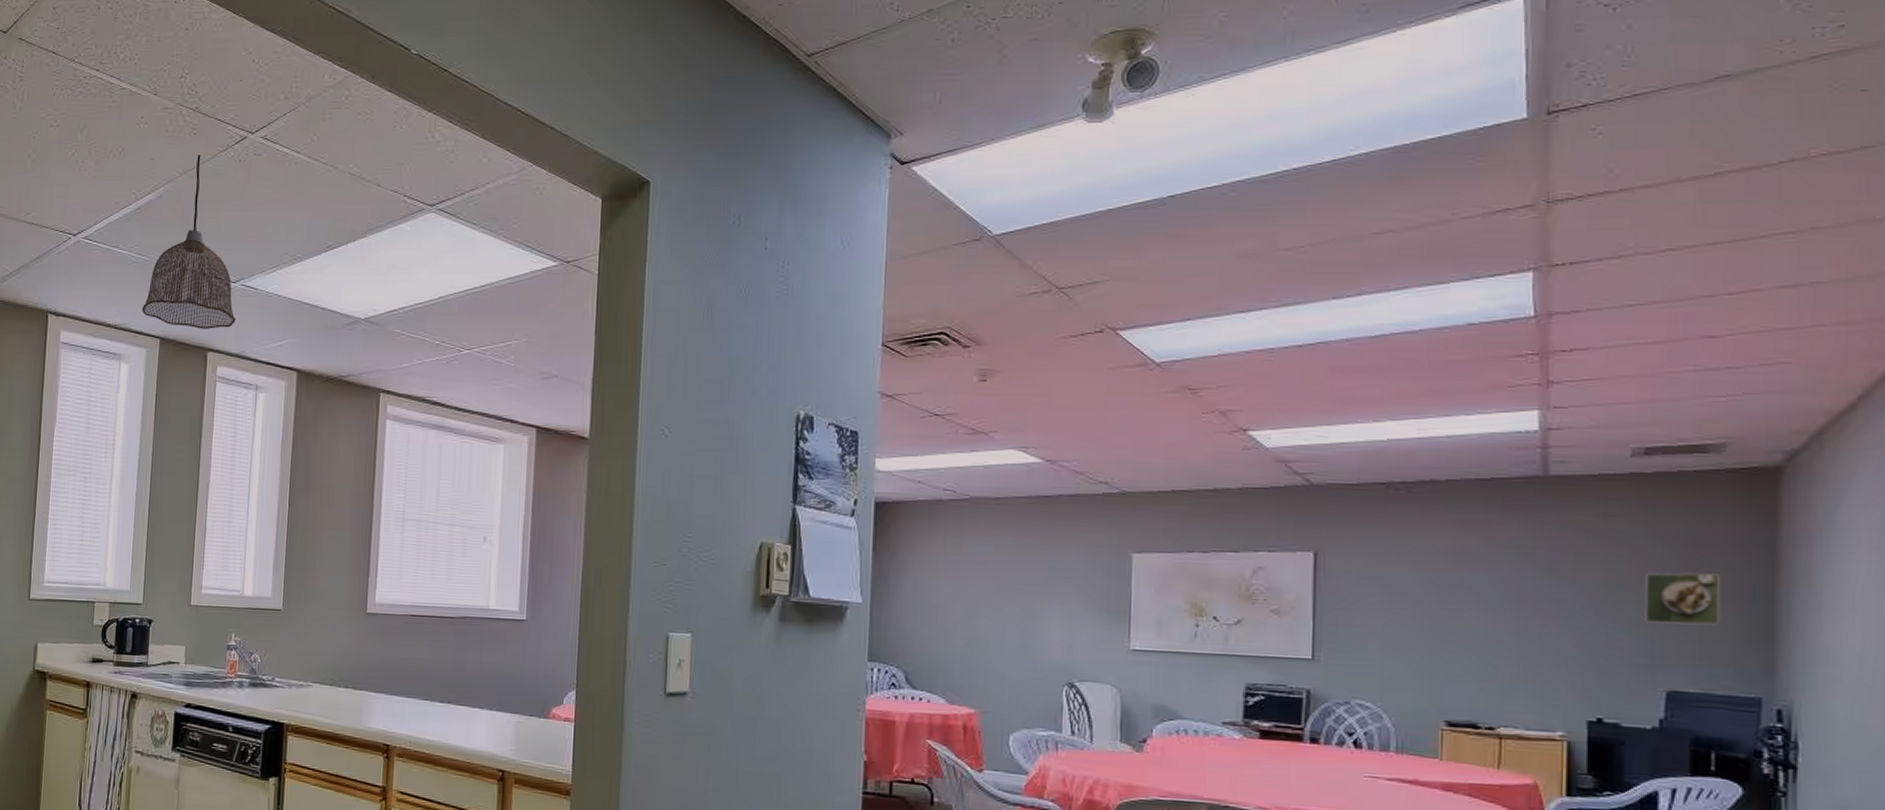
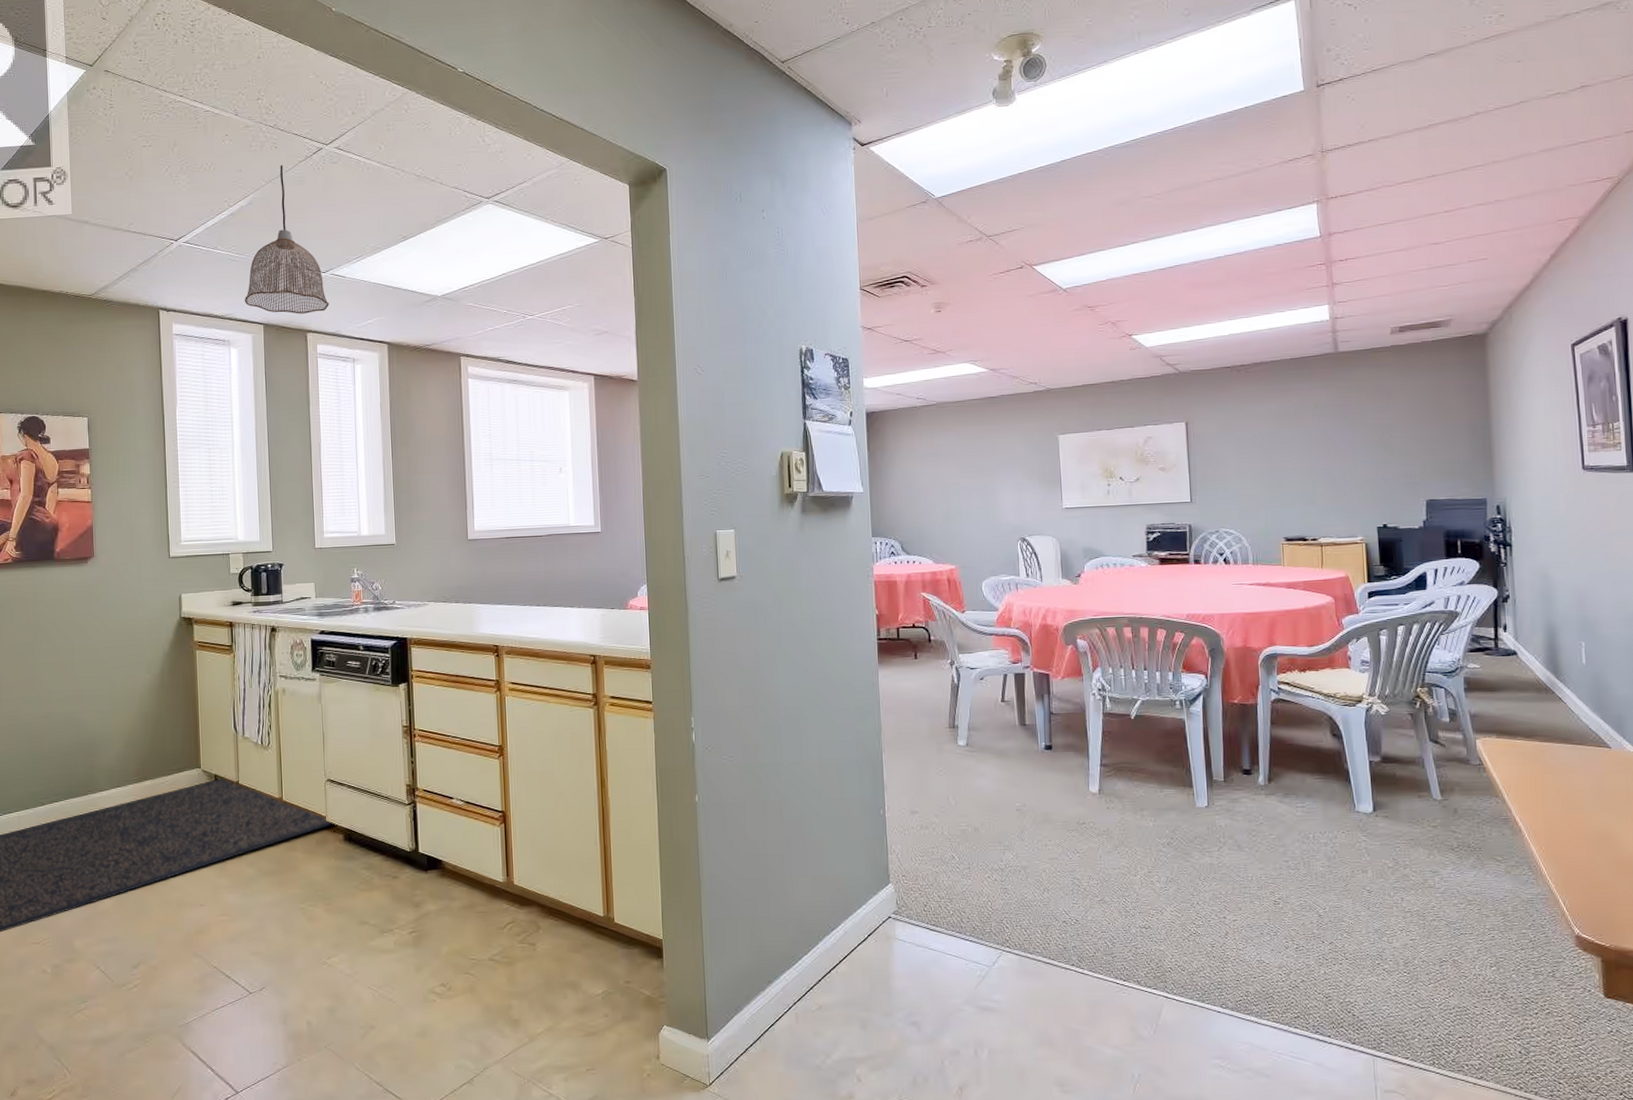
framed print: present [1645,573,1720,626] -> none [1406,413,1456,452]

